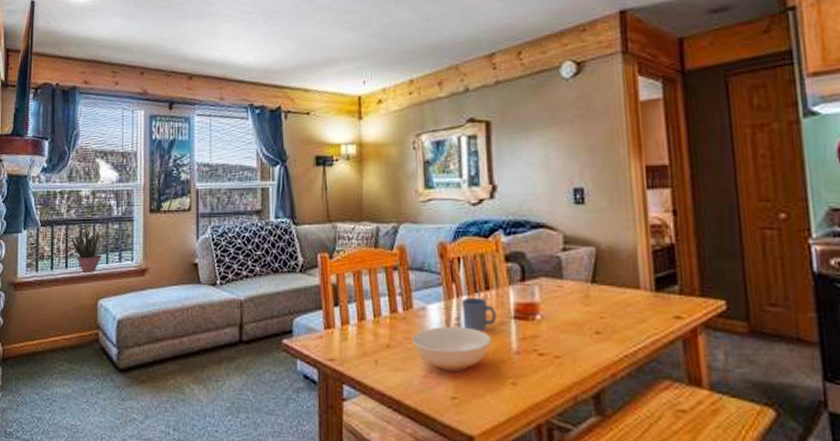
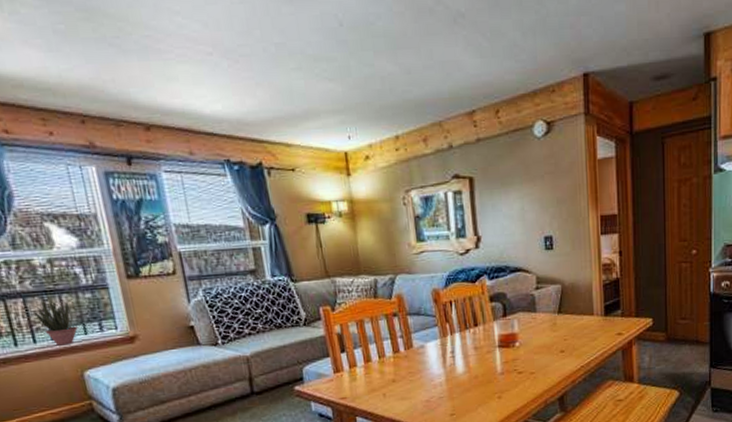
bowl: present [412,327,492,372] -> none [414,358,481,395]
mug: present [462,297,496,332] -> none [455,333,484,361]

